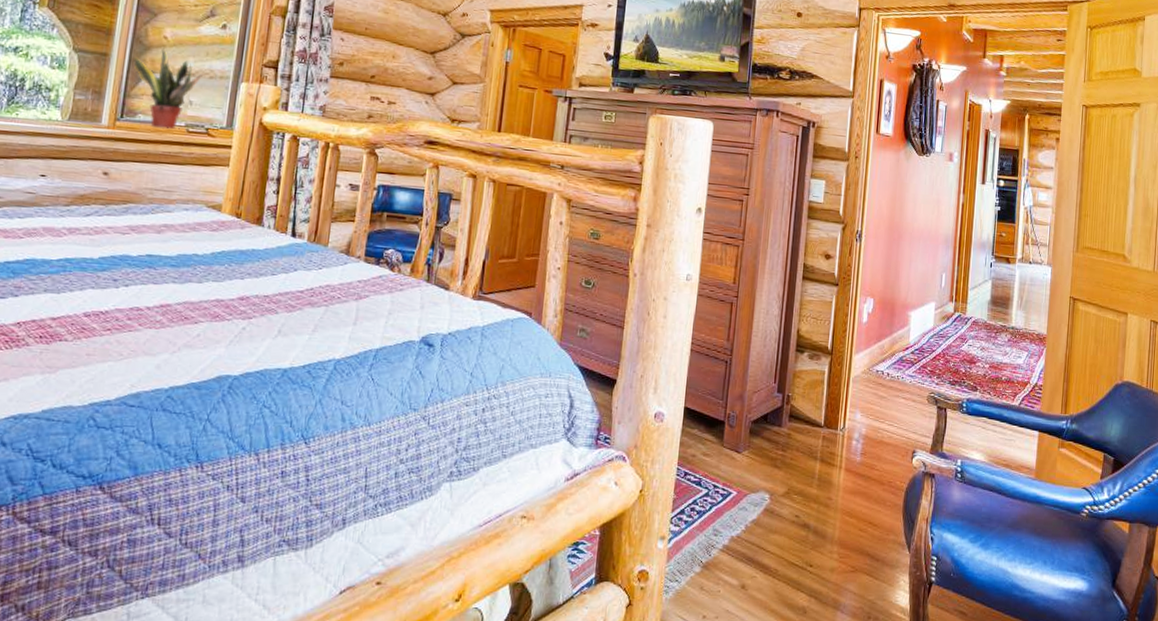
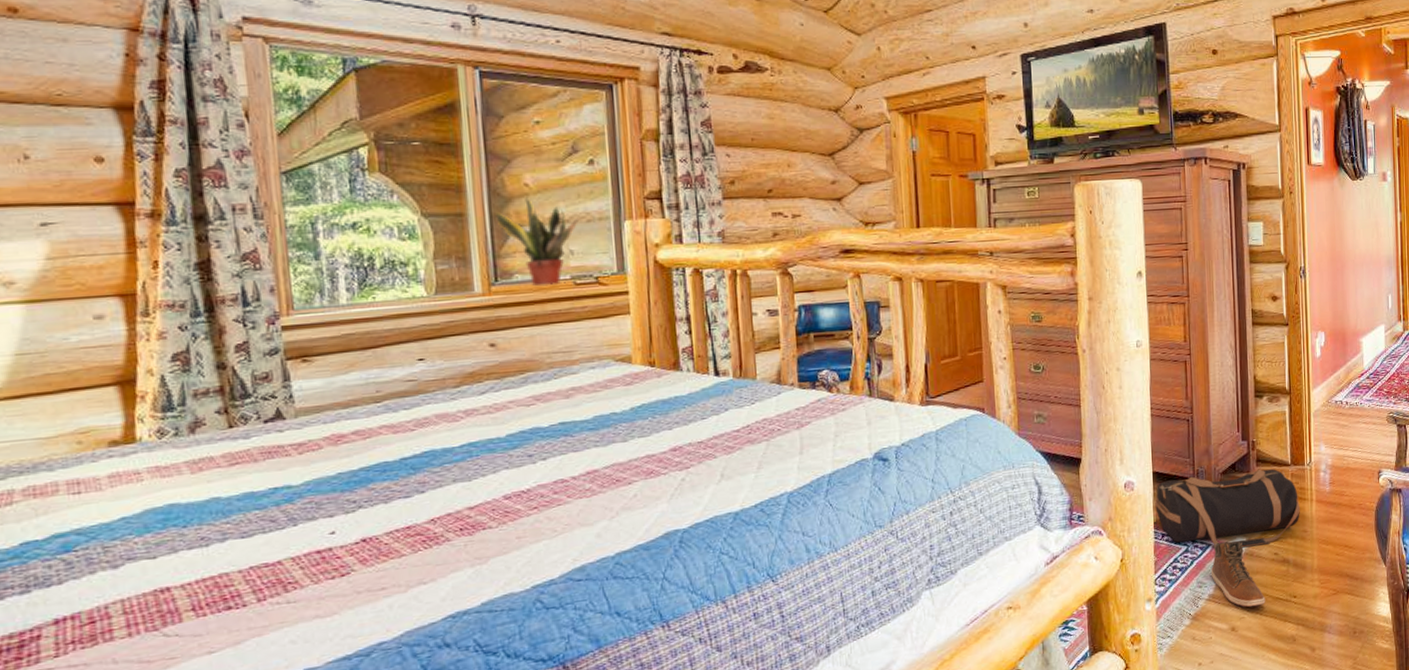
duffel bag: none [681,419,828,505] -> present [1155,468,1300,547]
boot: none [728,493,781,568] -> present [1211,541,1266,608]

